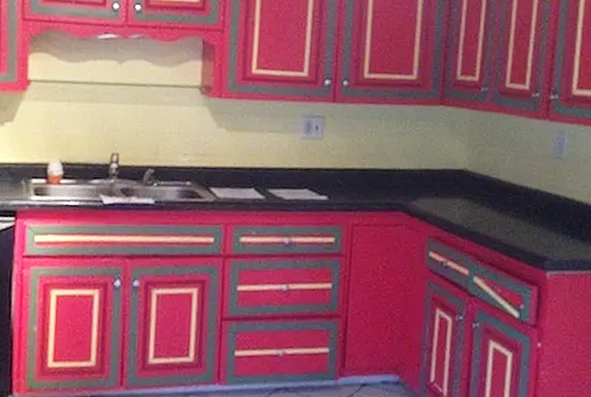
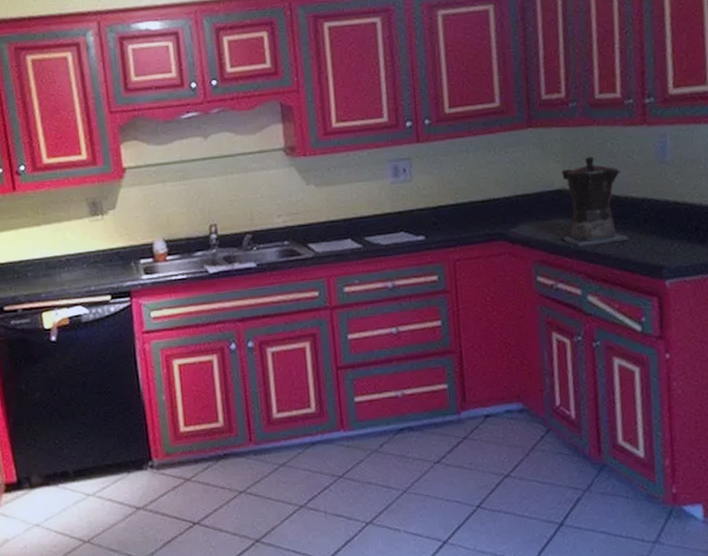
coffee maker: none [459,142,520,229] -> present [561,157,629,247]

